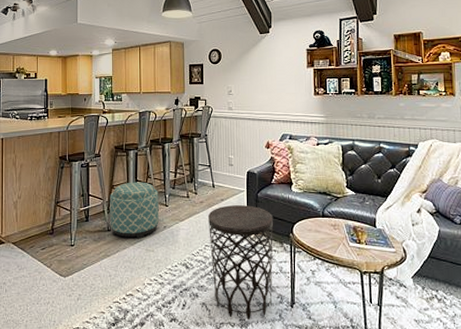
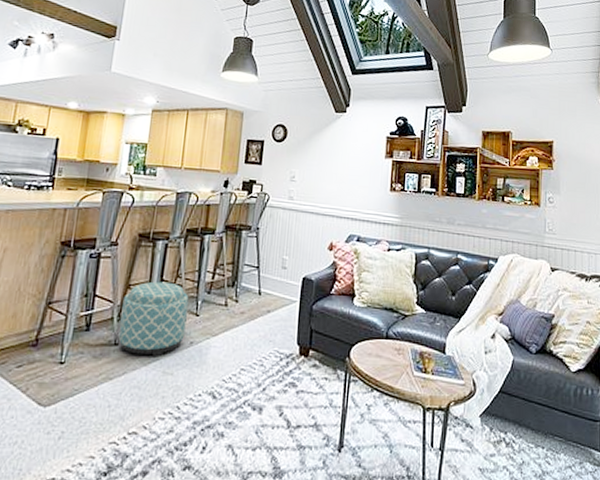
side table: present [208,205,274,321] -> none [245,318,329,469]

